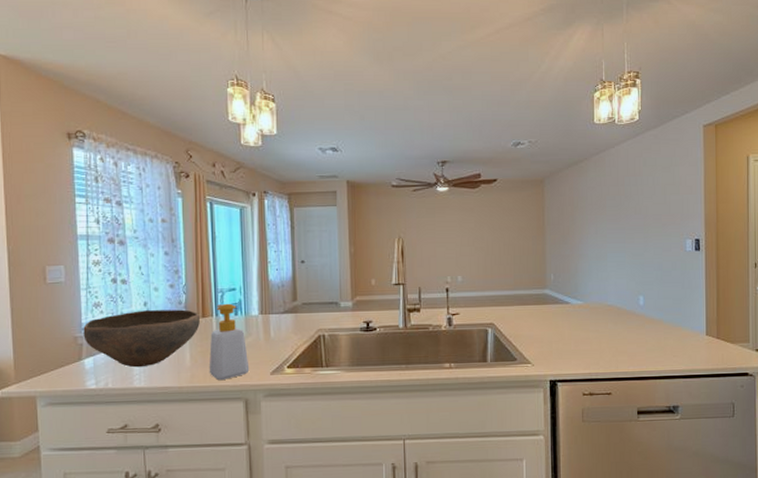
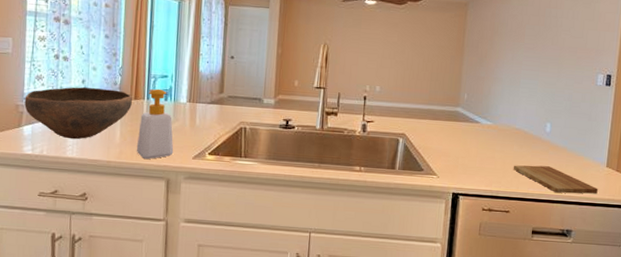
cutting board: none [610,341,700,368] -> present [513,165,598,194]

